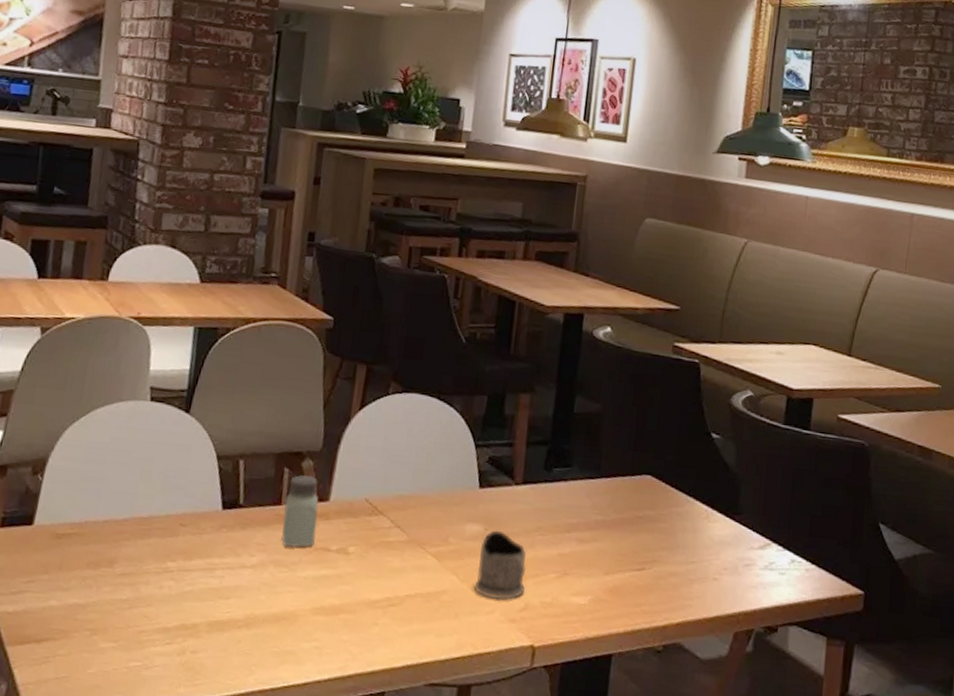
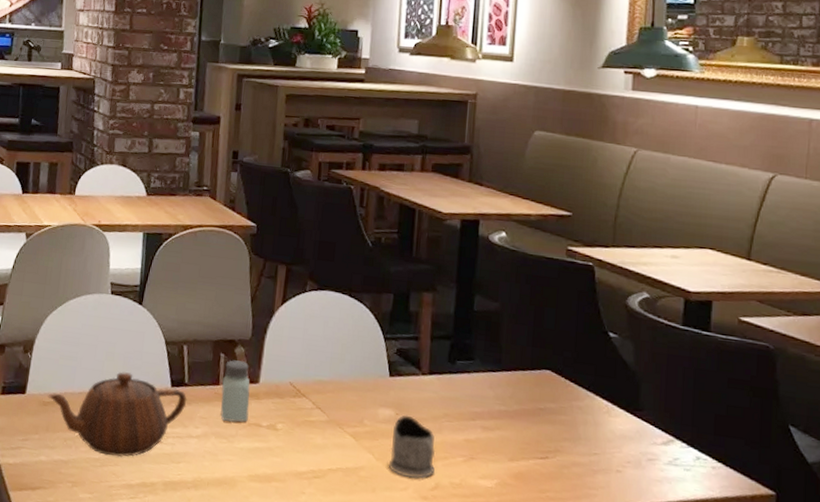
teapot: none [62,493,242,597] -> present [48,371,187,458]

